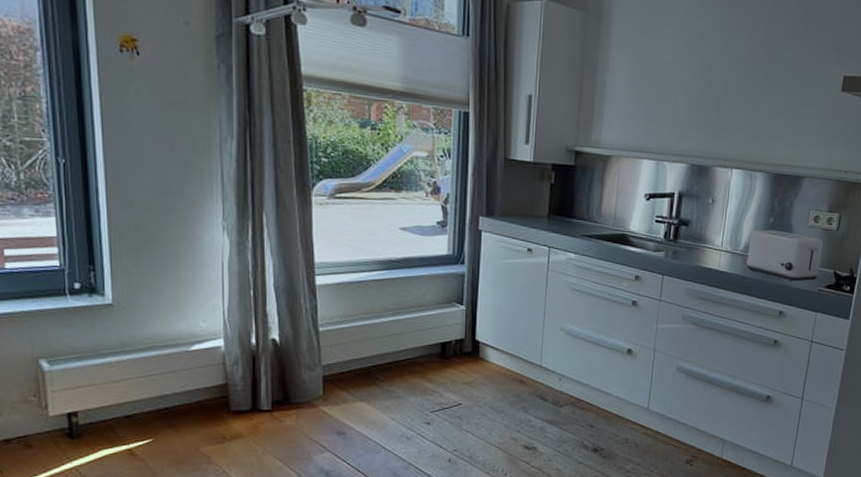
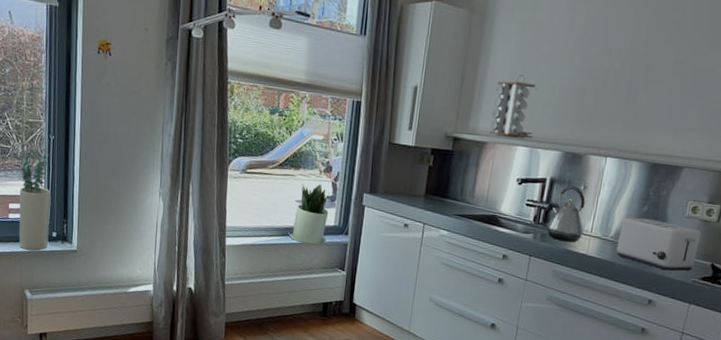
vase: none [17,175,70,309] -> present [18,148,51,251]
planter: none [393,207,440,279] -> present [288,183,329,246]
spice rack: none [612,81,660,152] -> present [489,73,537,140]
kettle: none [678,199,714,258] -> present [547,185,586,242]

